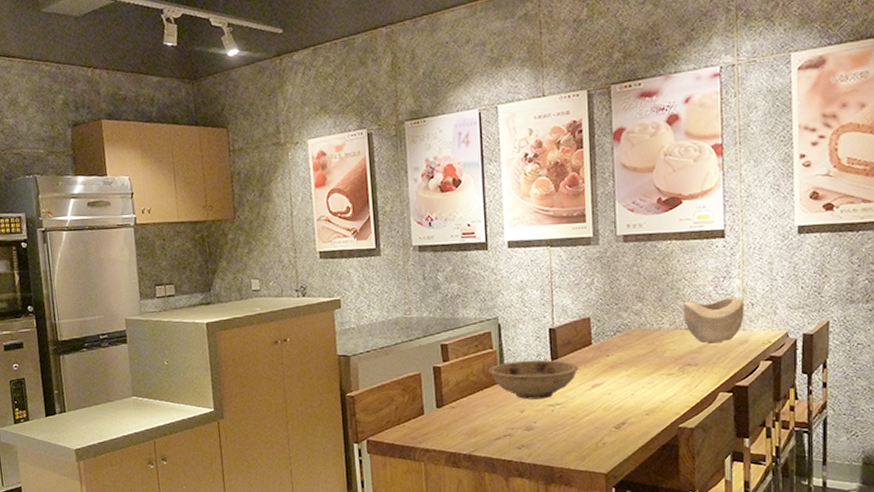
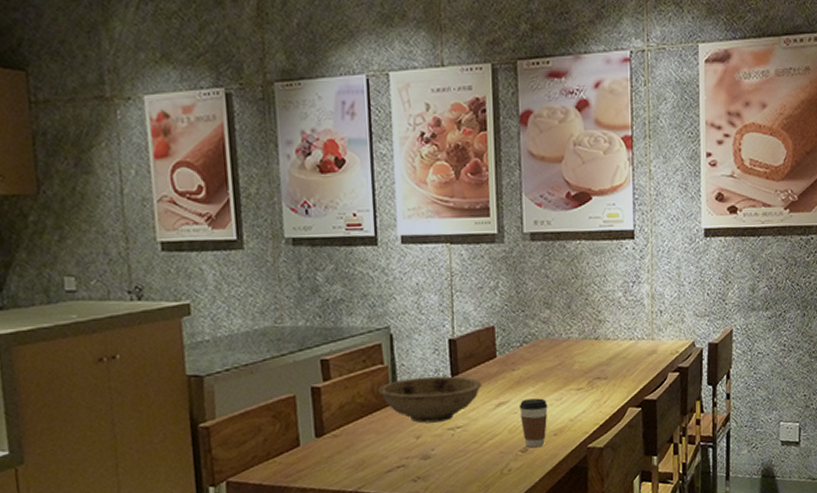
coffee cup: none [613,381,640,425] -> present [519,398,548,448]
decorative bowl: present [682,298,744,343] -> none [592,304,653,354]

